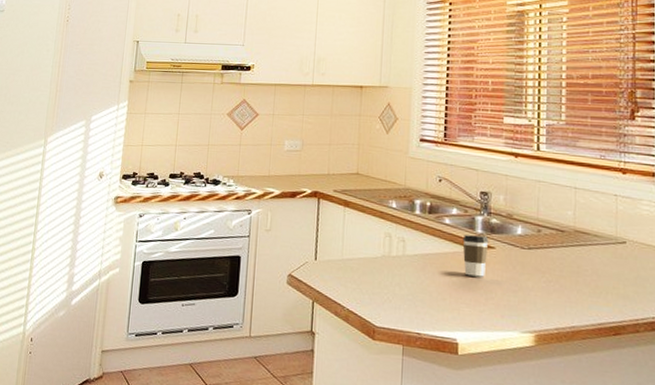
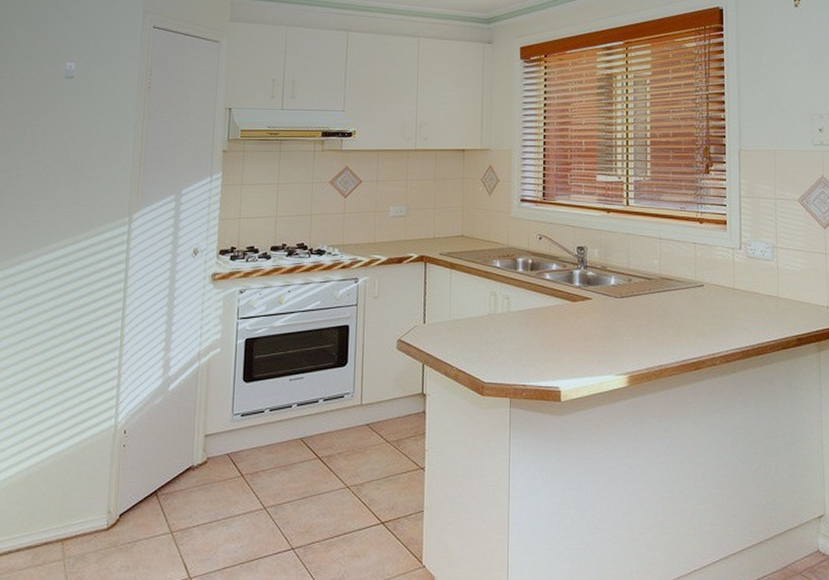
coffee cup: present [462,235,489,277] -> none [562,288,586,327]

